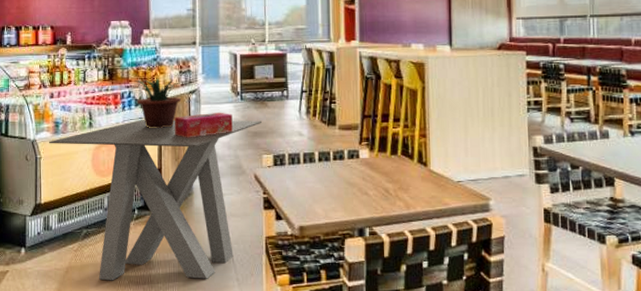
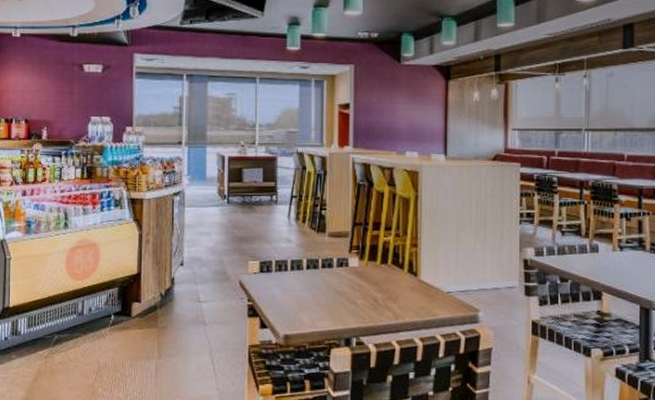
dining table: present [49,119,261,281] -> none [20,221,248,389]
potted plant: present [128,79,181,128] -> none [108,179,164,230]
tissue box: present [175,112,233,138] -> none [156,215,218,242]

